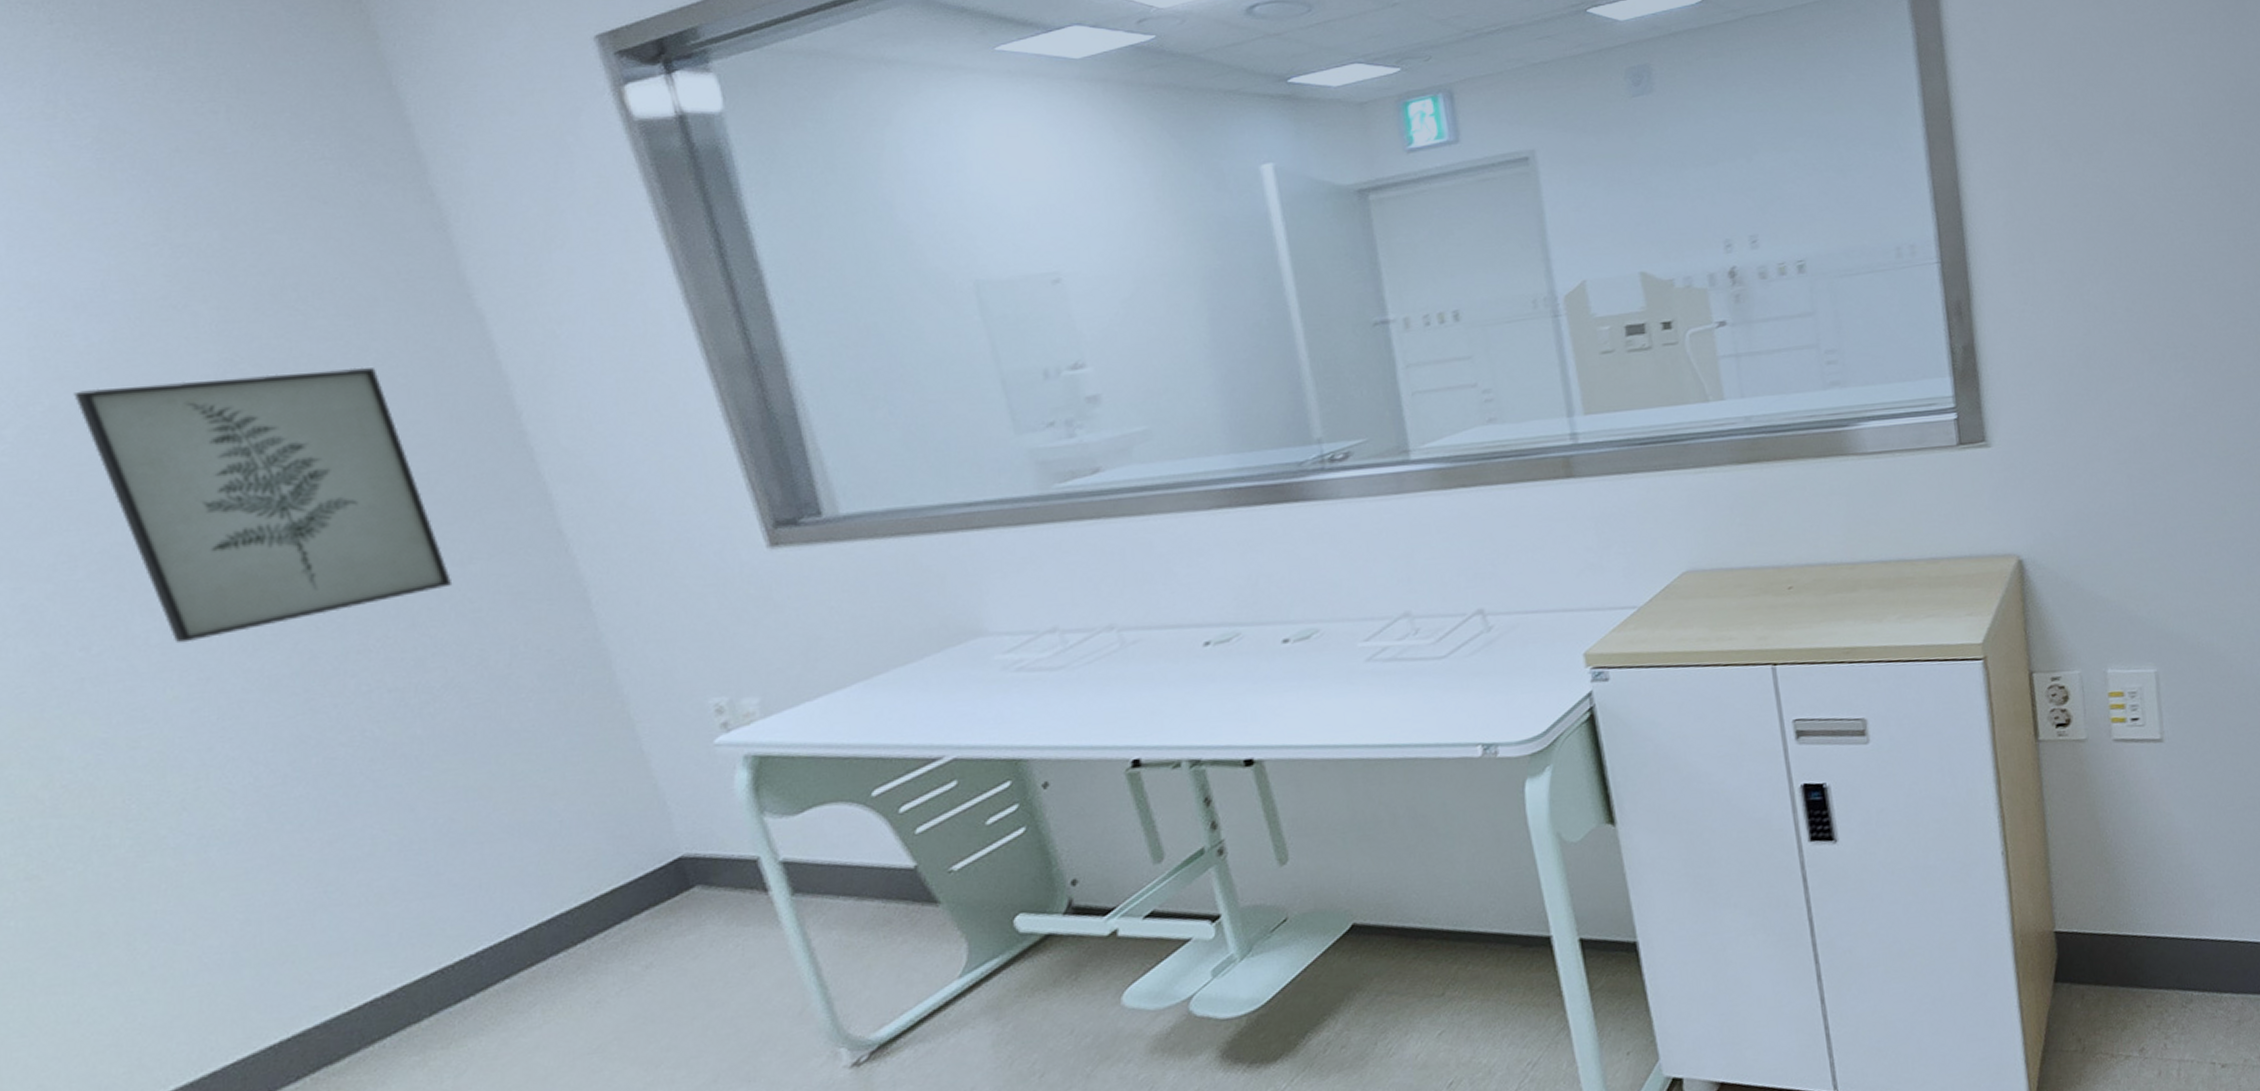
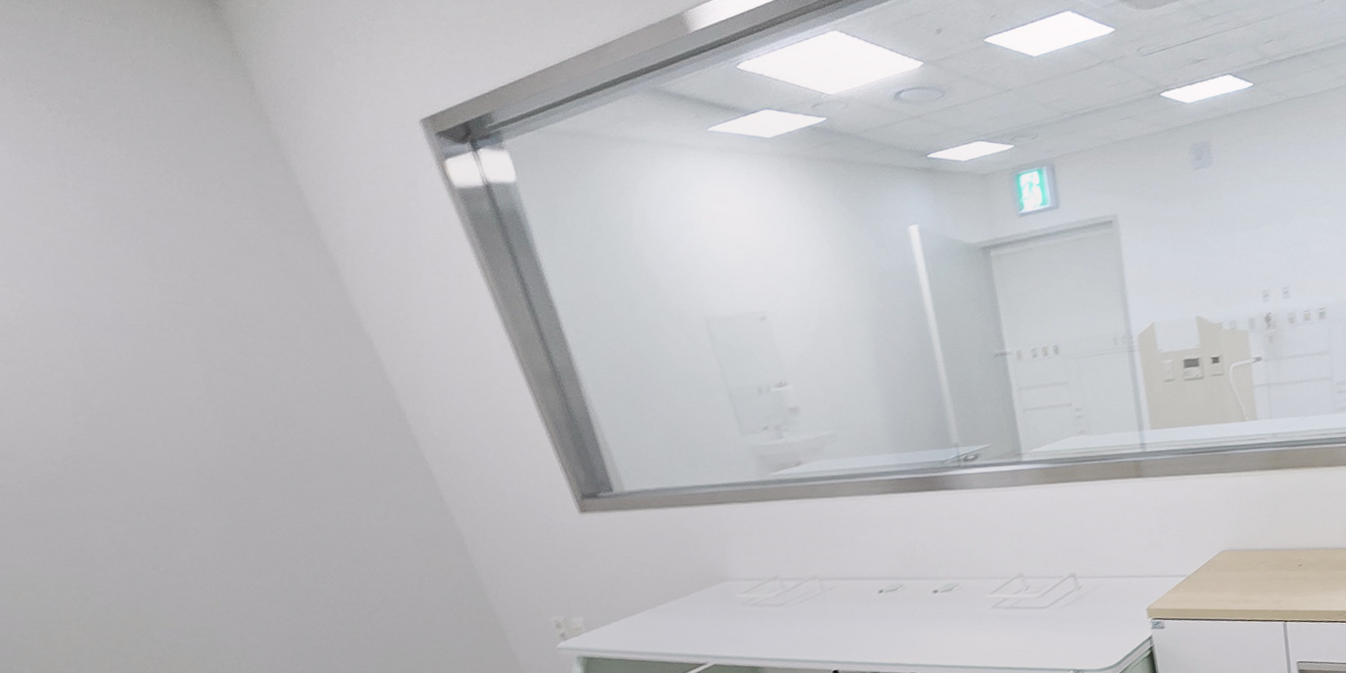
wall art: present [74,367,453,644] -> none [116,376,377,567]

